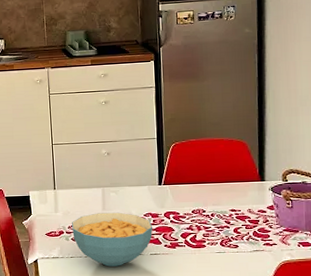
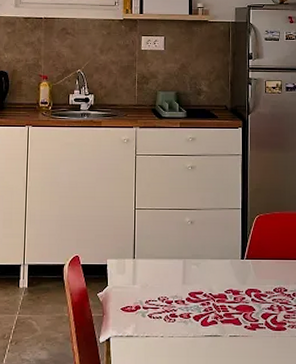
cereal bowl: present [72,212,153,267] -> none [150,287,234,349]

